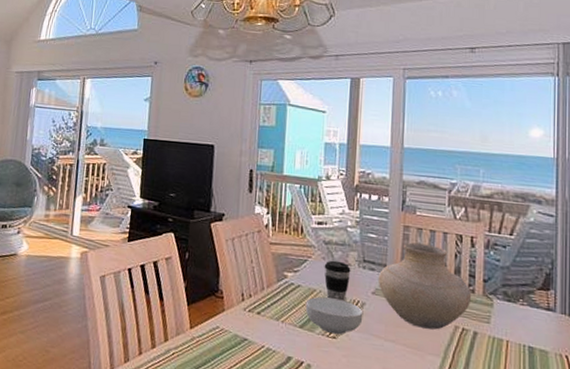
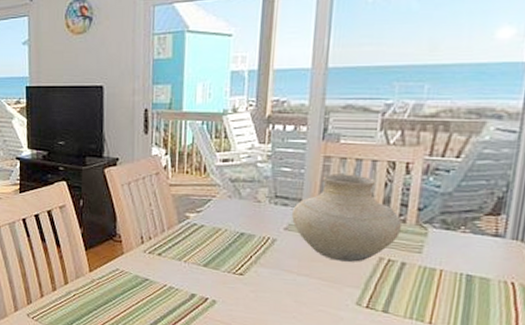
cereal bowl: present [305,296,363,335] -> none [209,235,274,272]
coffee cup: present [324,260,351,301] -> none [230,198,261,238]

